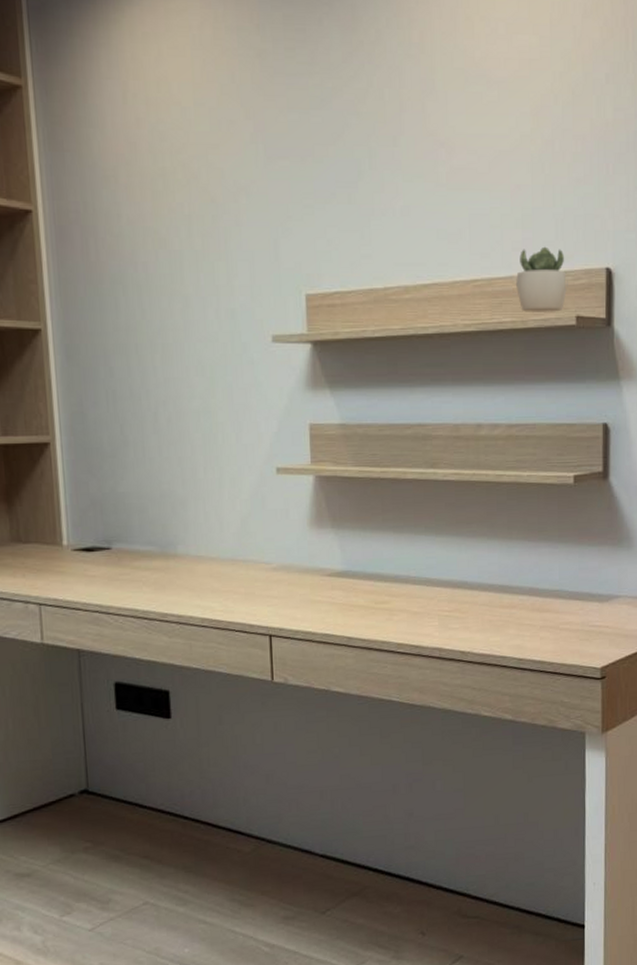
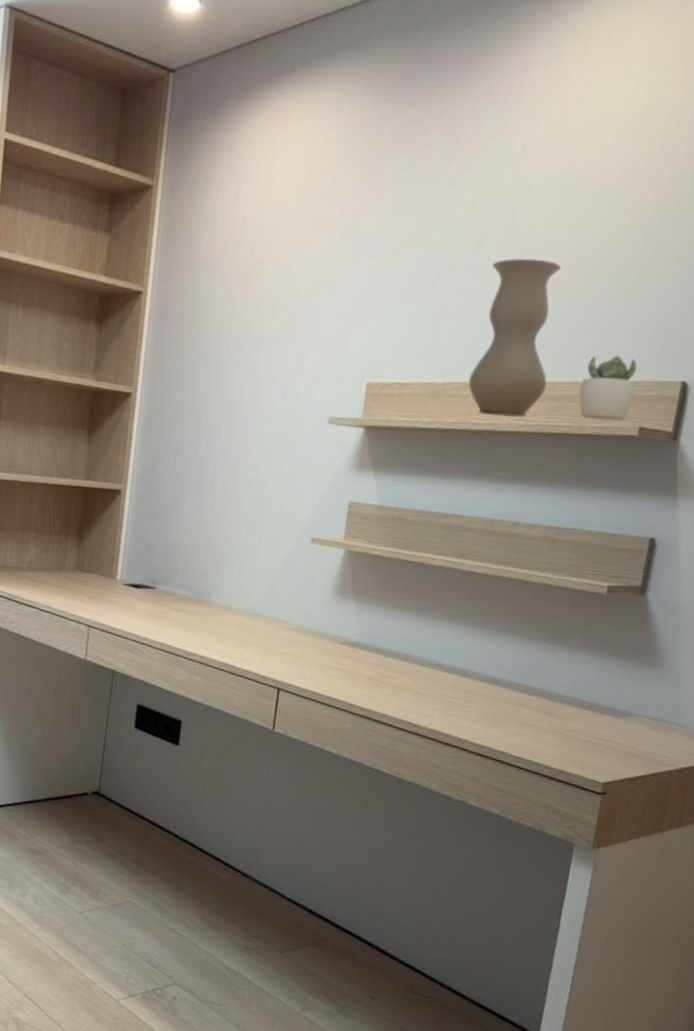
vase: none [408,153,485,318] -> present [468,258,562,418]

